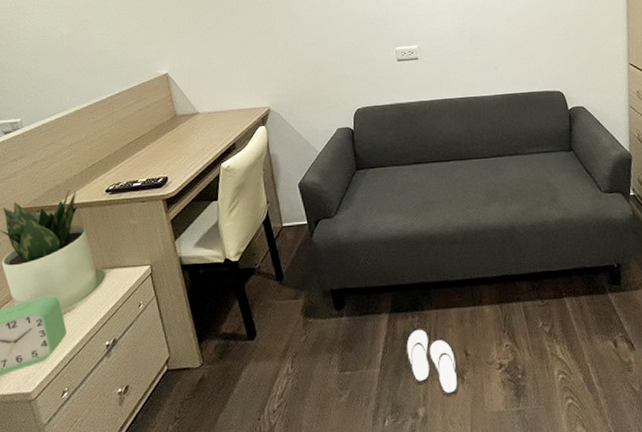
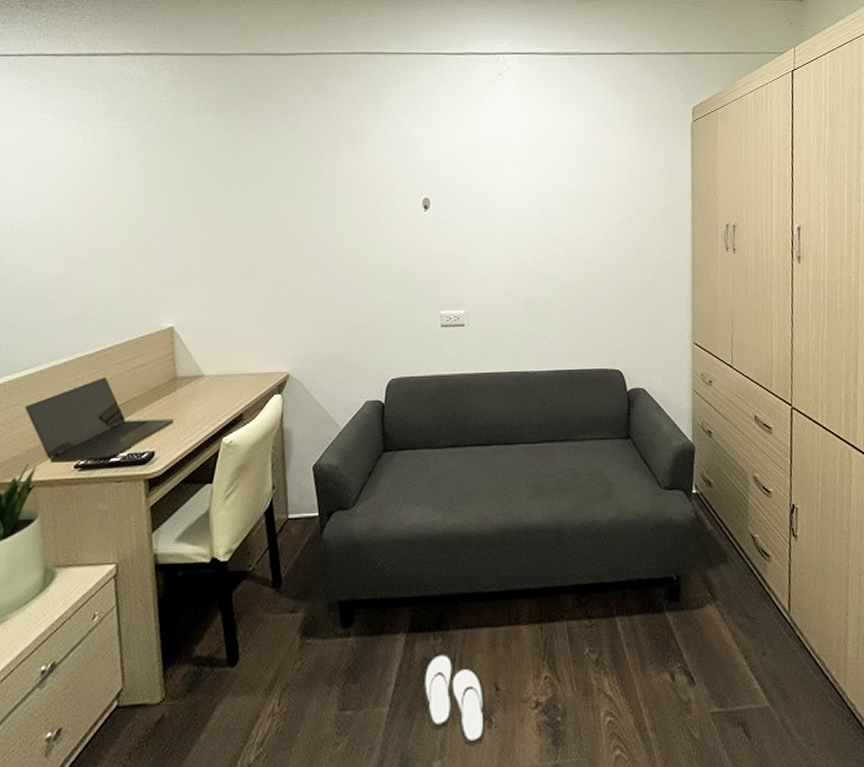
laptop: none [59,117,180,189] -> present [25,376,174,463]

